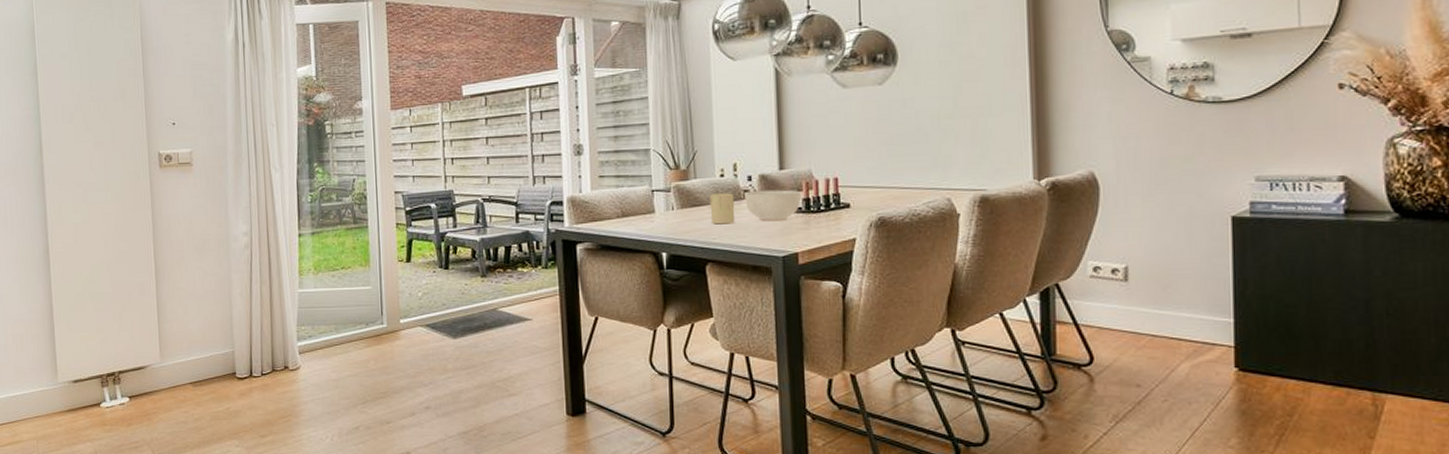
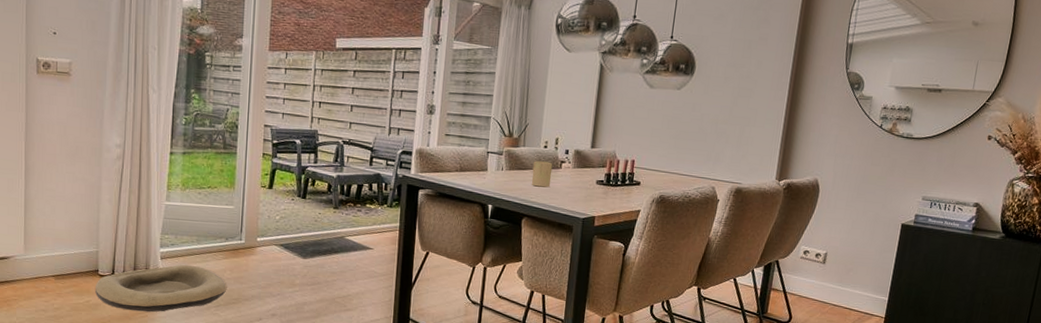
dog bed: none [234,357,373,416] -> present [95,264,227,313]
bowl: present [743,189,802,222] -> none [560,162,606,190]

